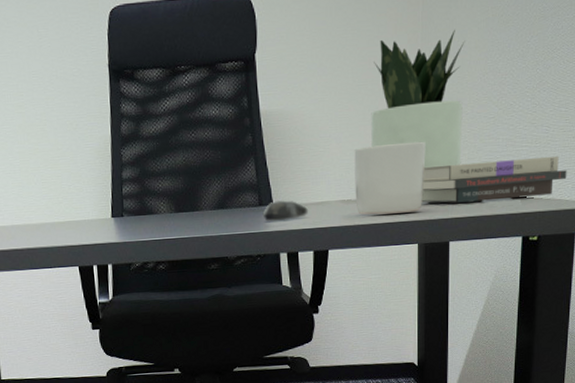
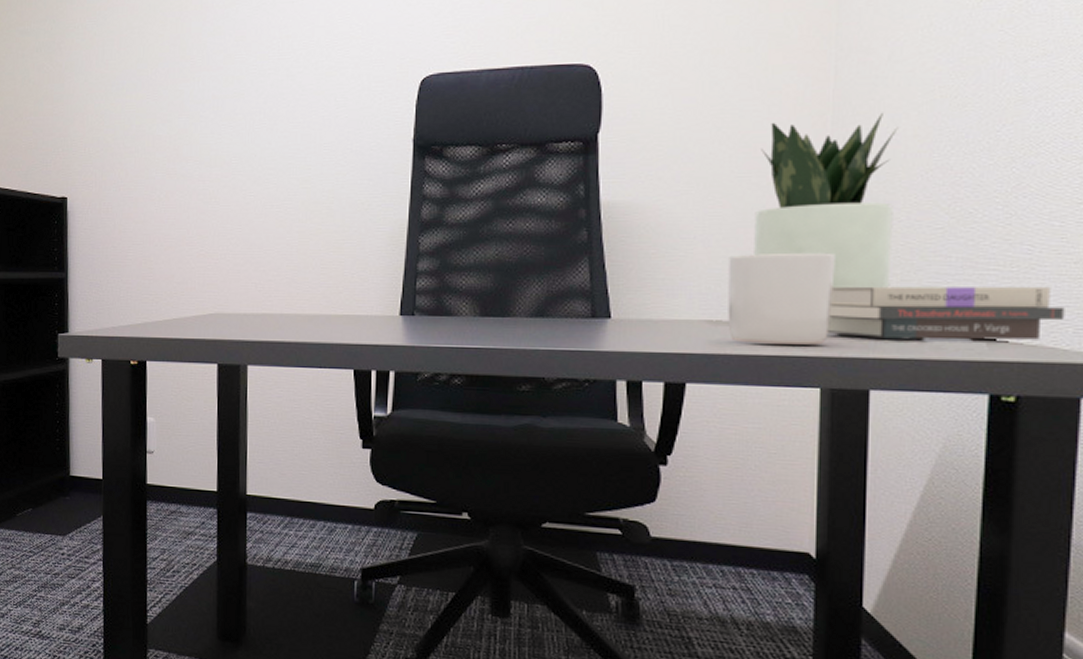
computer mouse: present [263,200,309,222] -> none [595,313,660,339]

